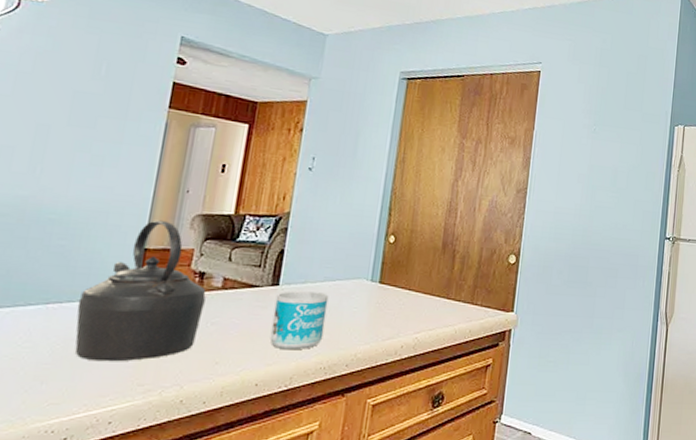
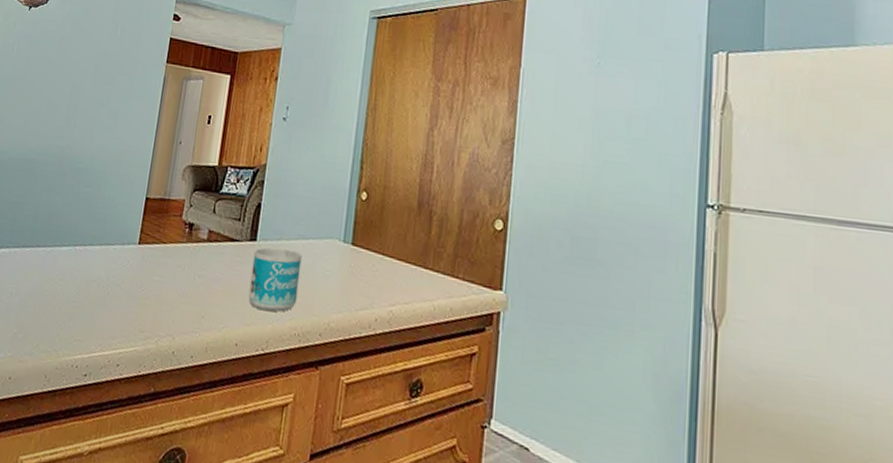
kettle: present [74,220,206,362] -> none [93,170,195,307]

